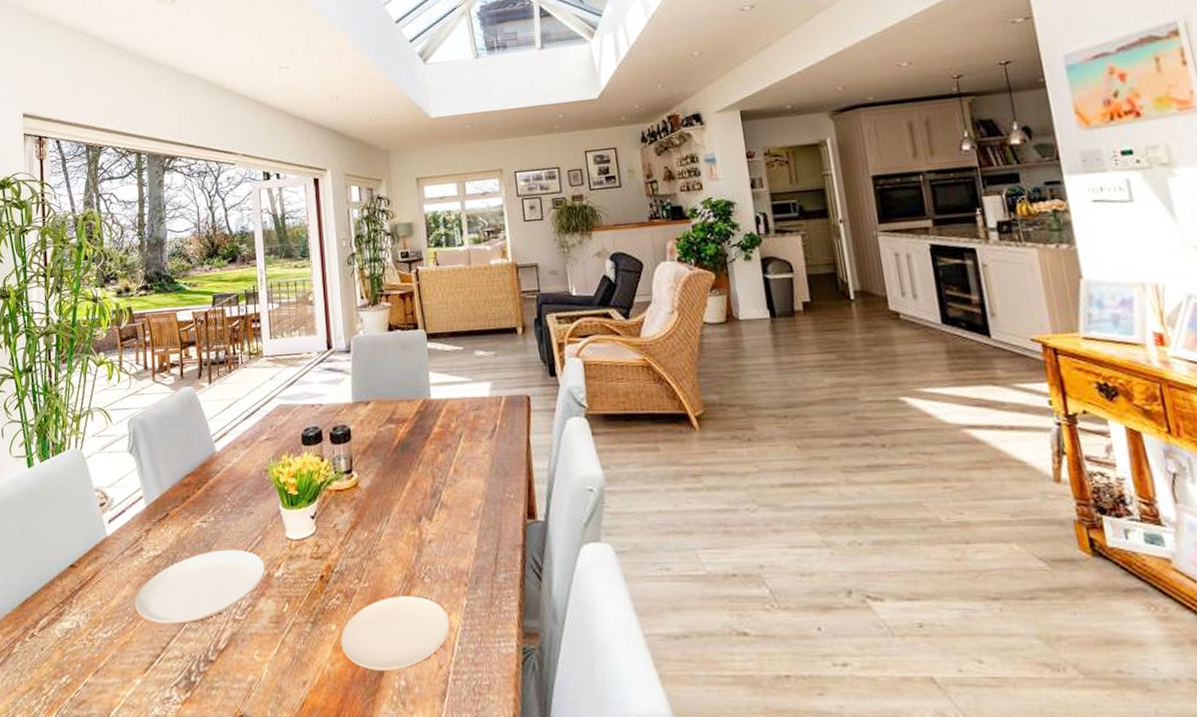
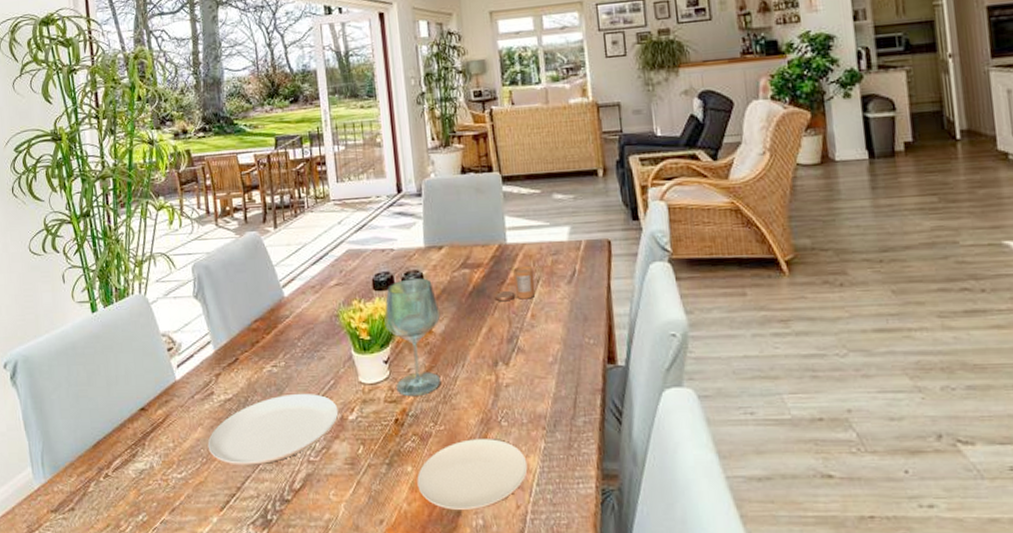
wine glass: none [312,433,367,553] -> present [384,278,441,397]
candle: none [418,420,458,457] -> present [494,265,535,302]

